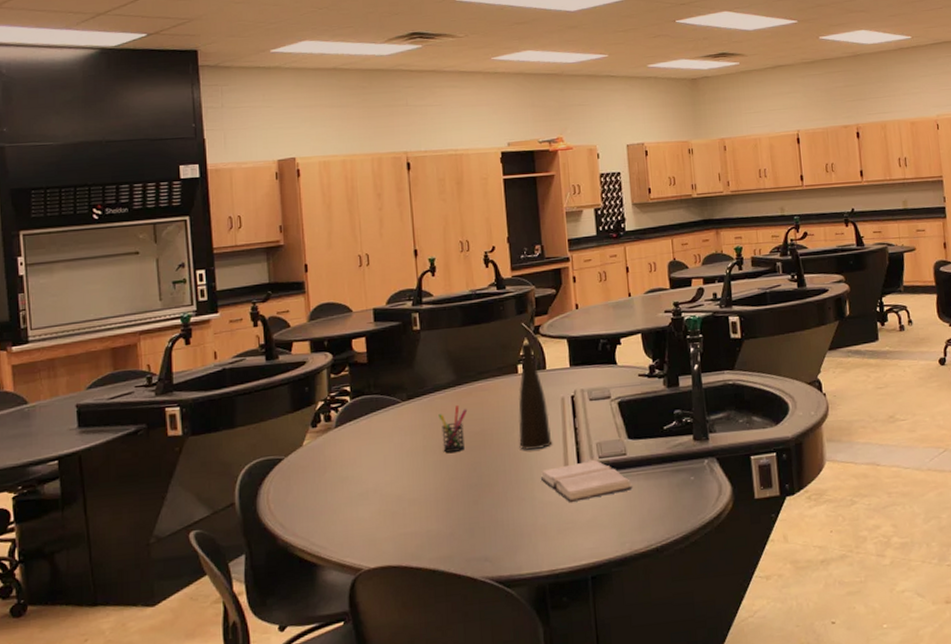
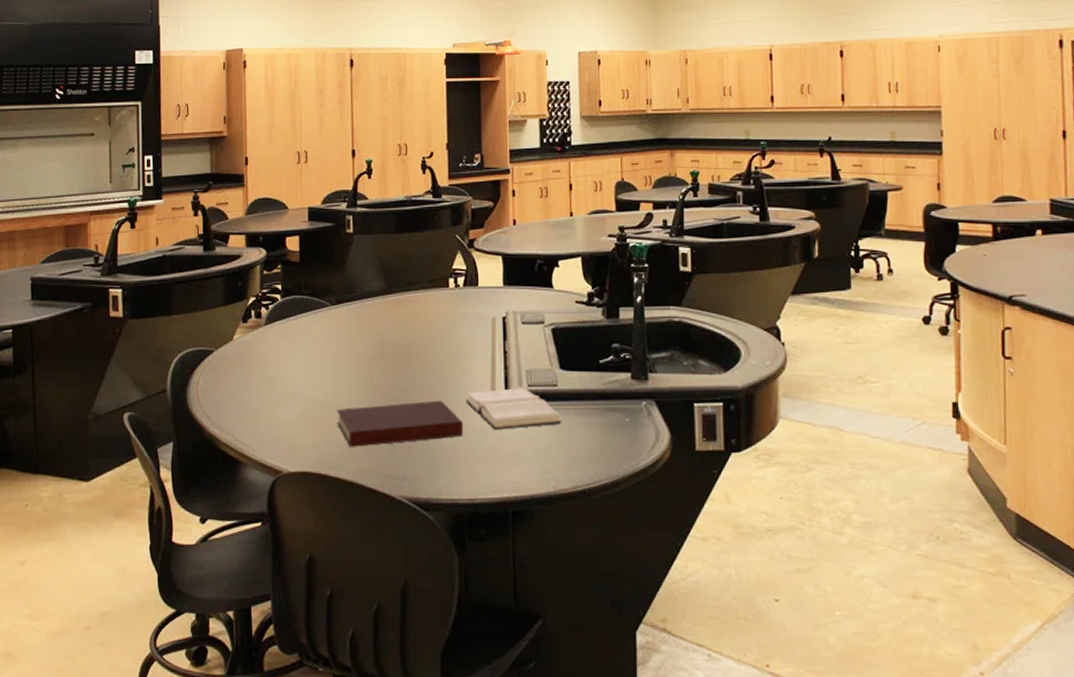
notebook: none [414,480,541,536] -> present [337,400,464,447]
pen holder: present [438,406,468,453] -> none [366,315,396,363]
vase: present [518,342,552,450] -> none [446,256,480,369]

